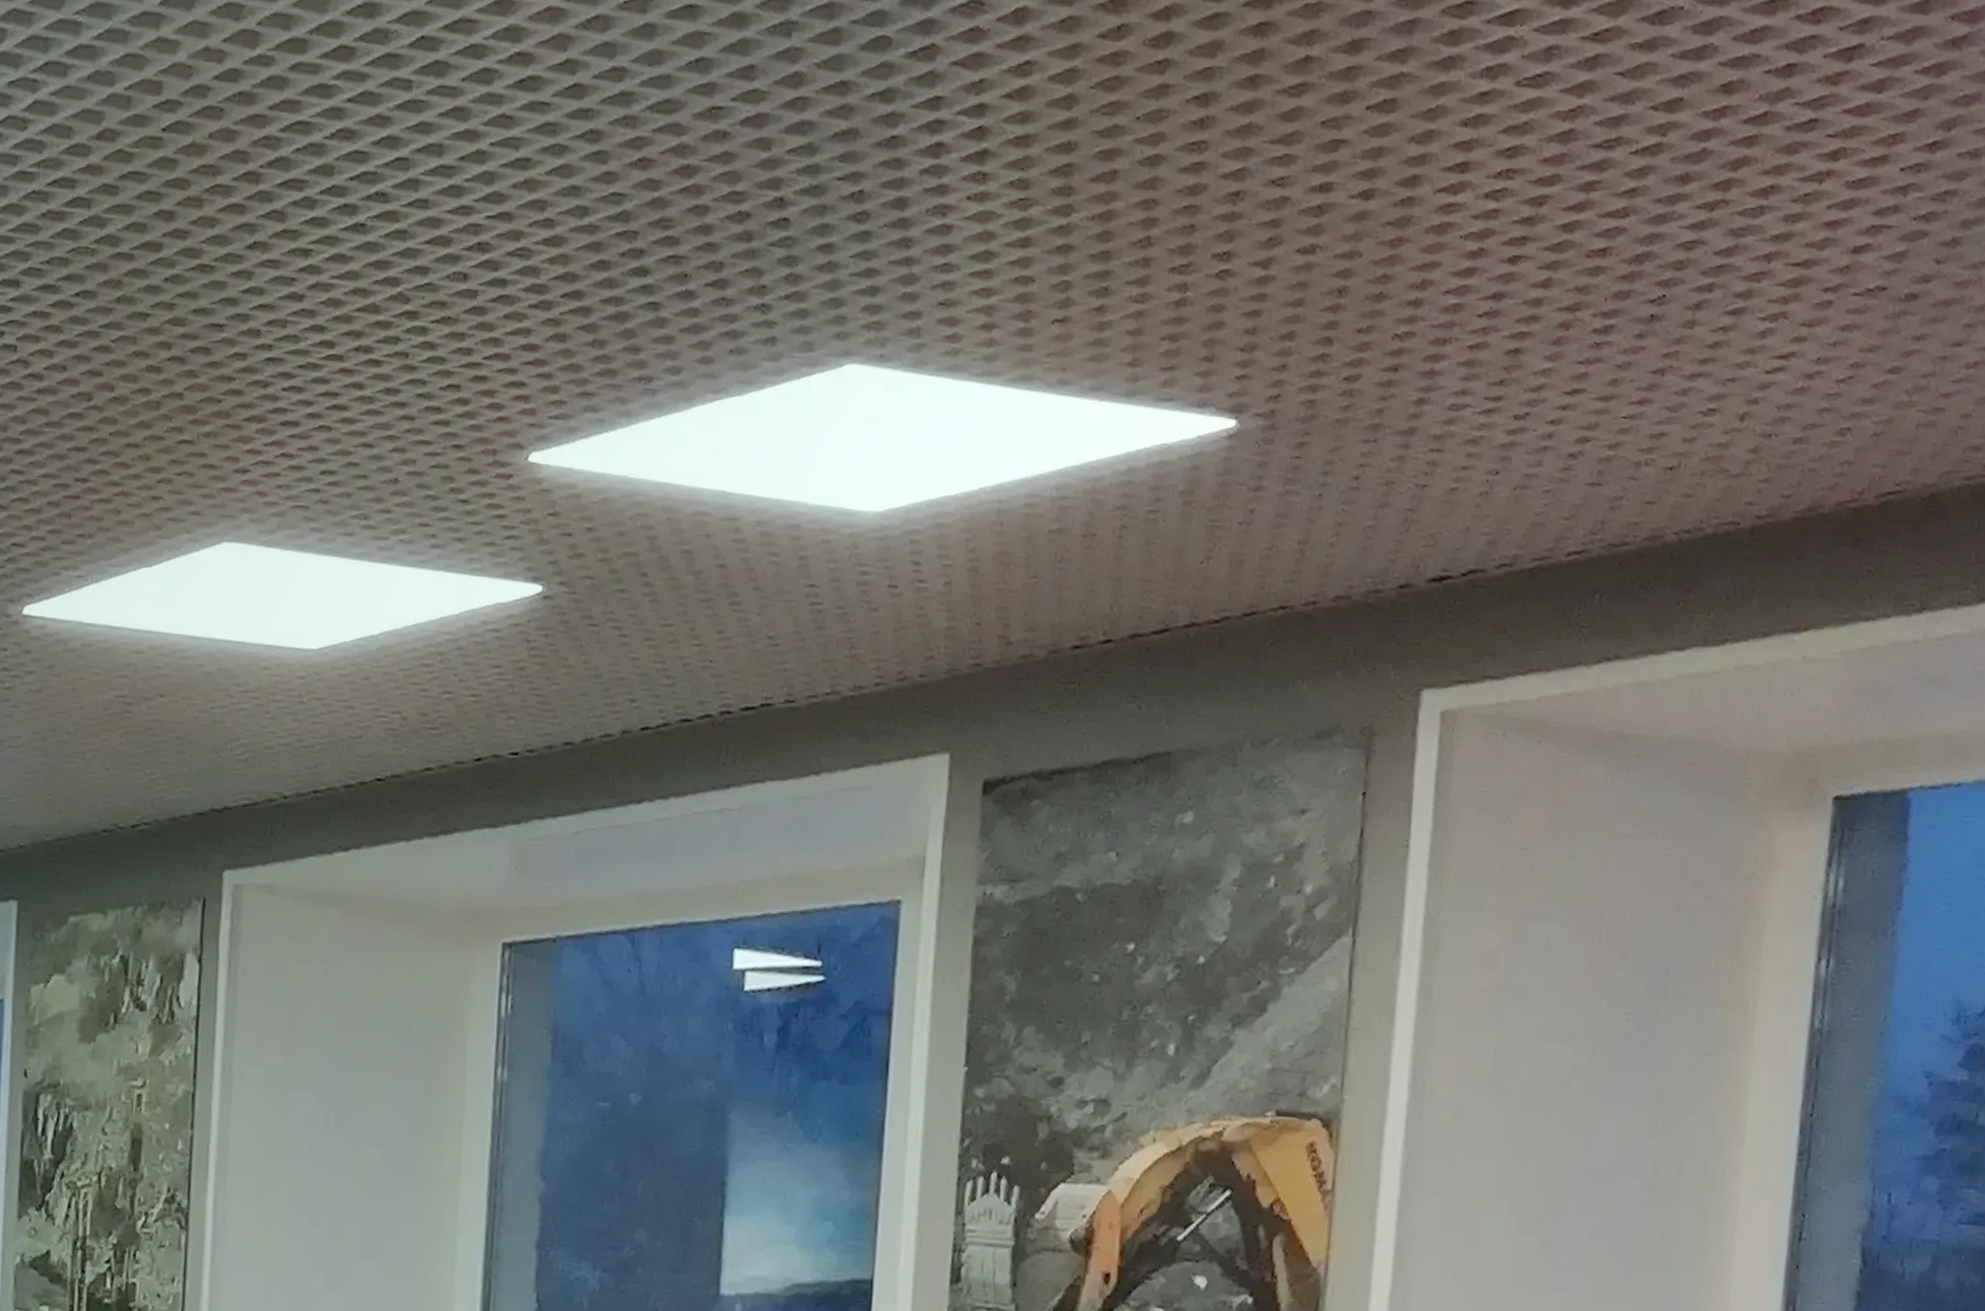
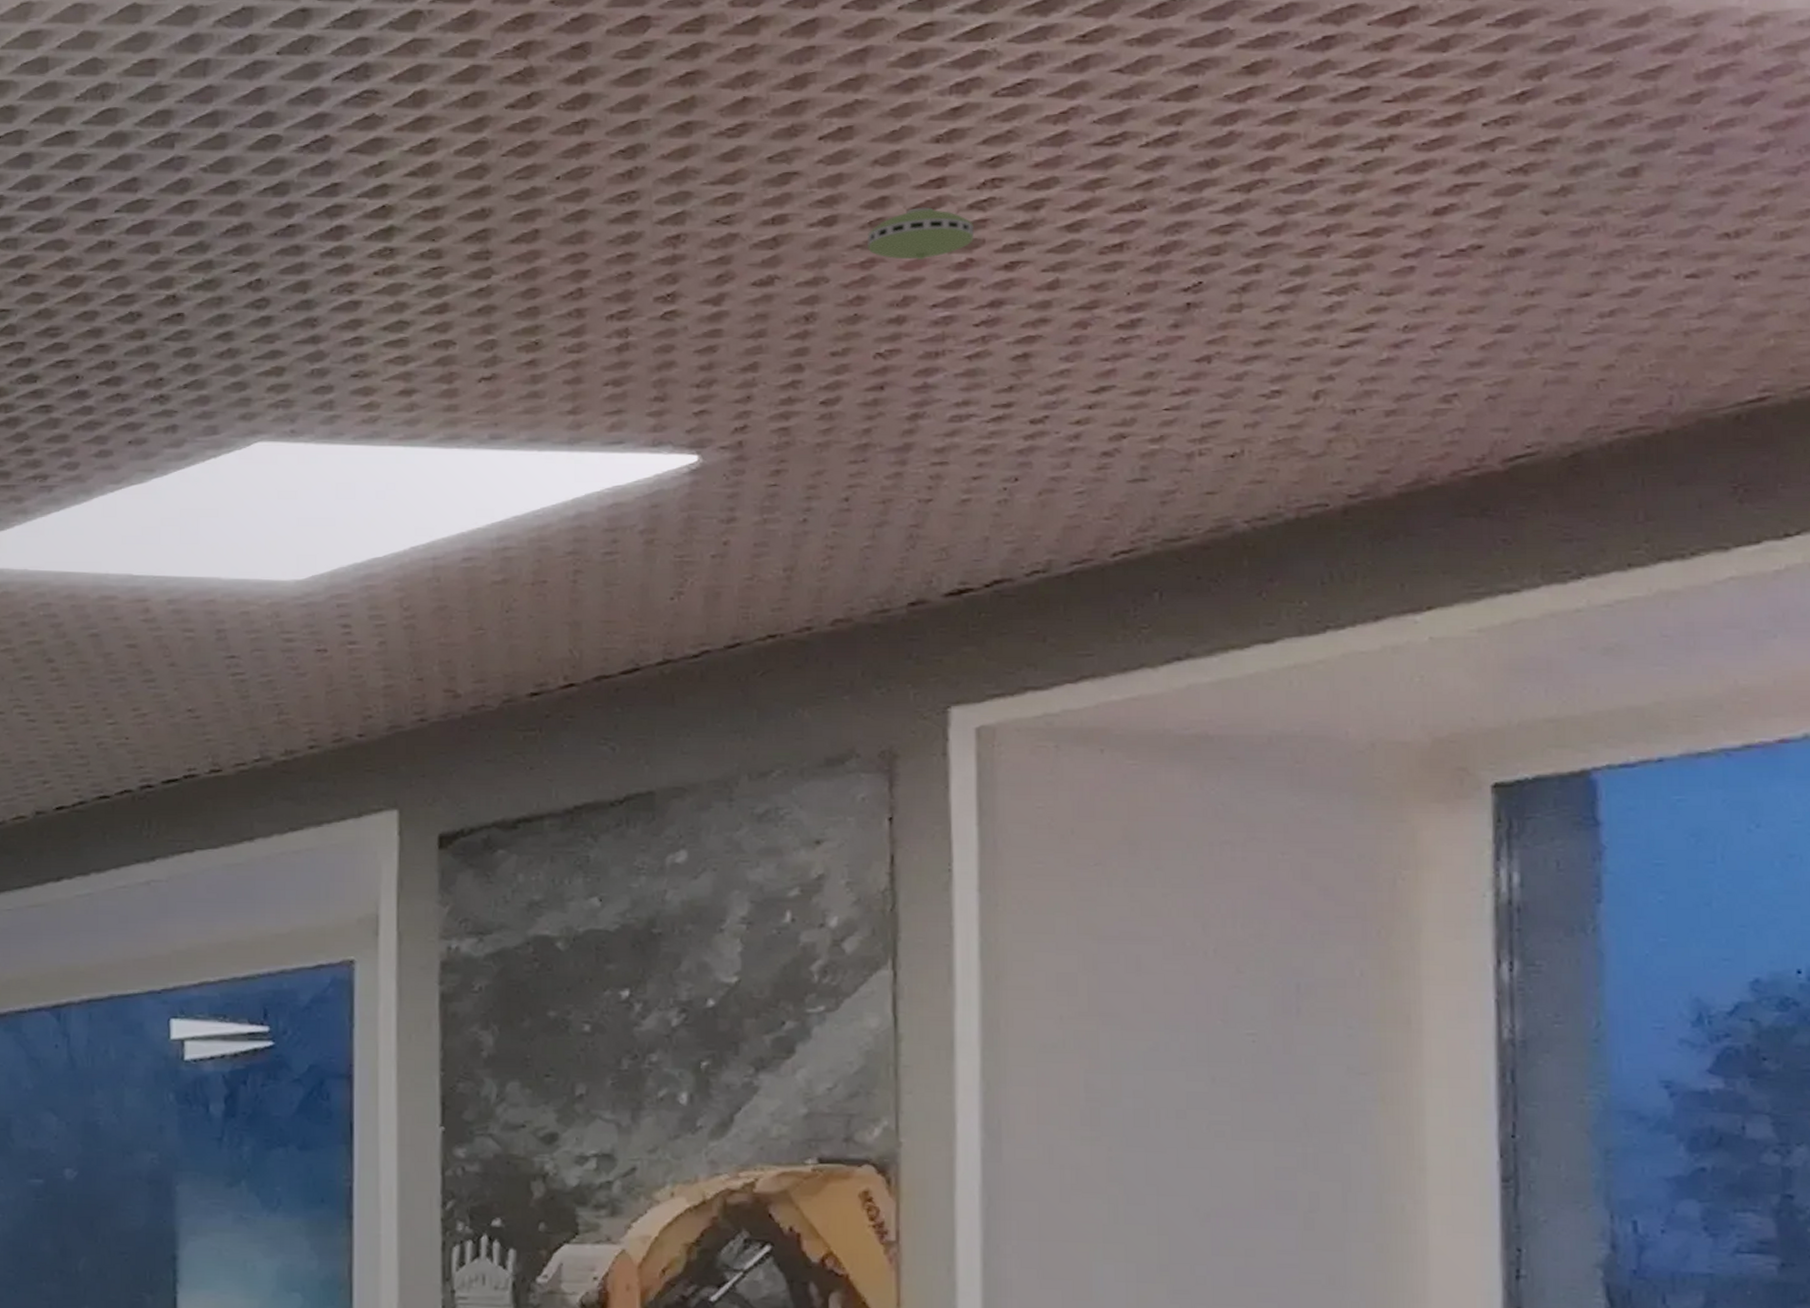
smoke detector: none [1397,190,1488,245] -> present [868,207,975,261]

